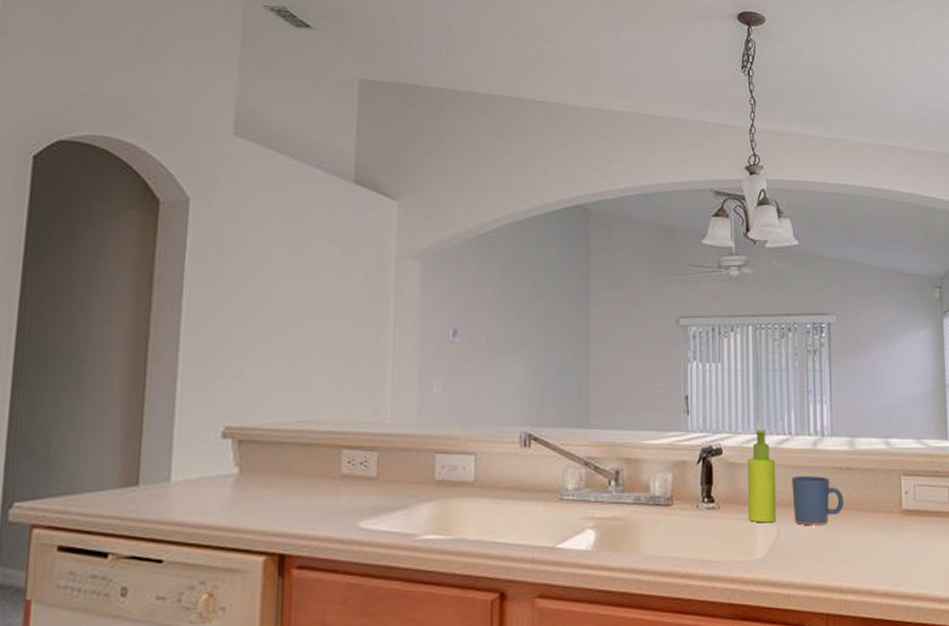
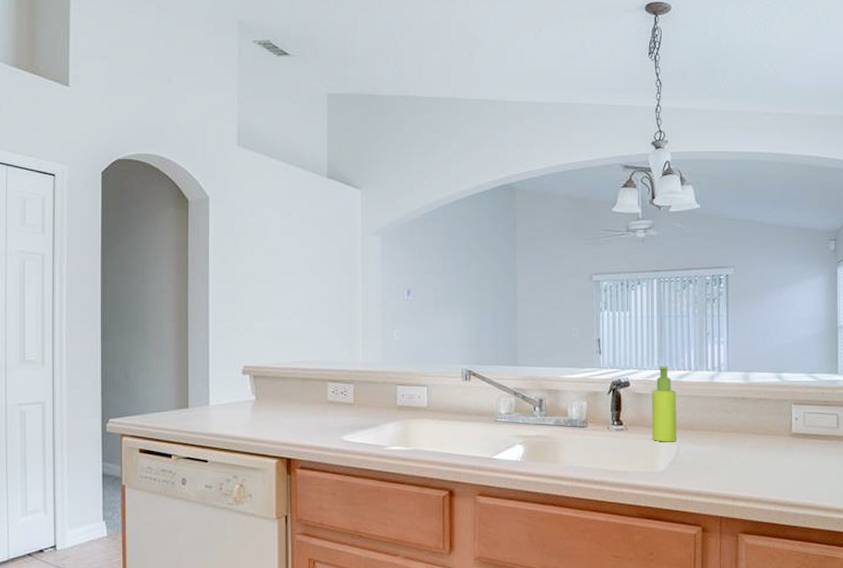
mug: present [792,476,844,526] -> none [691,404,738,445]

